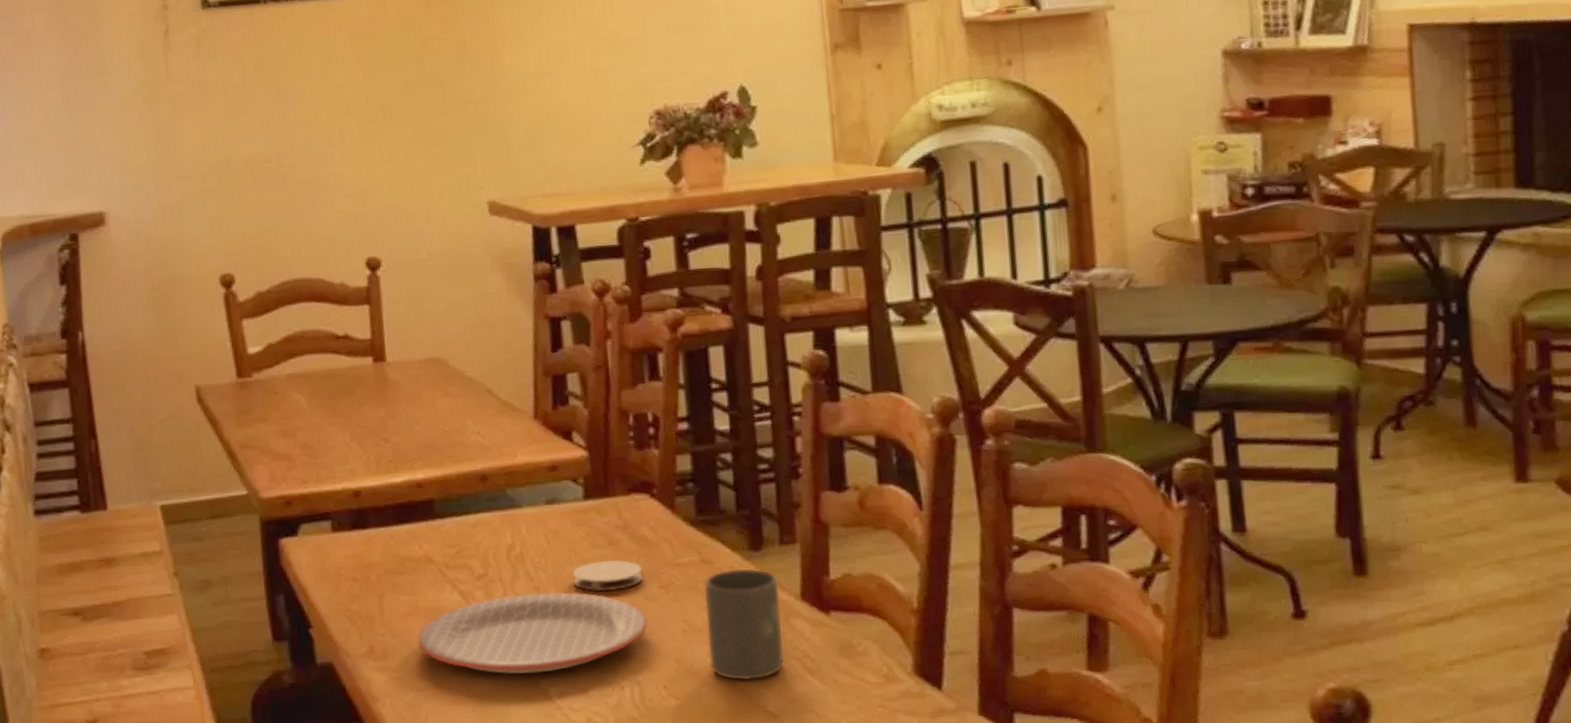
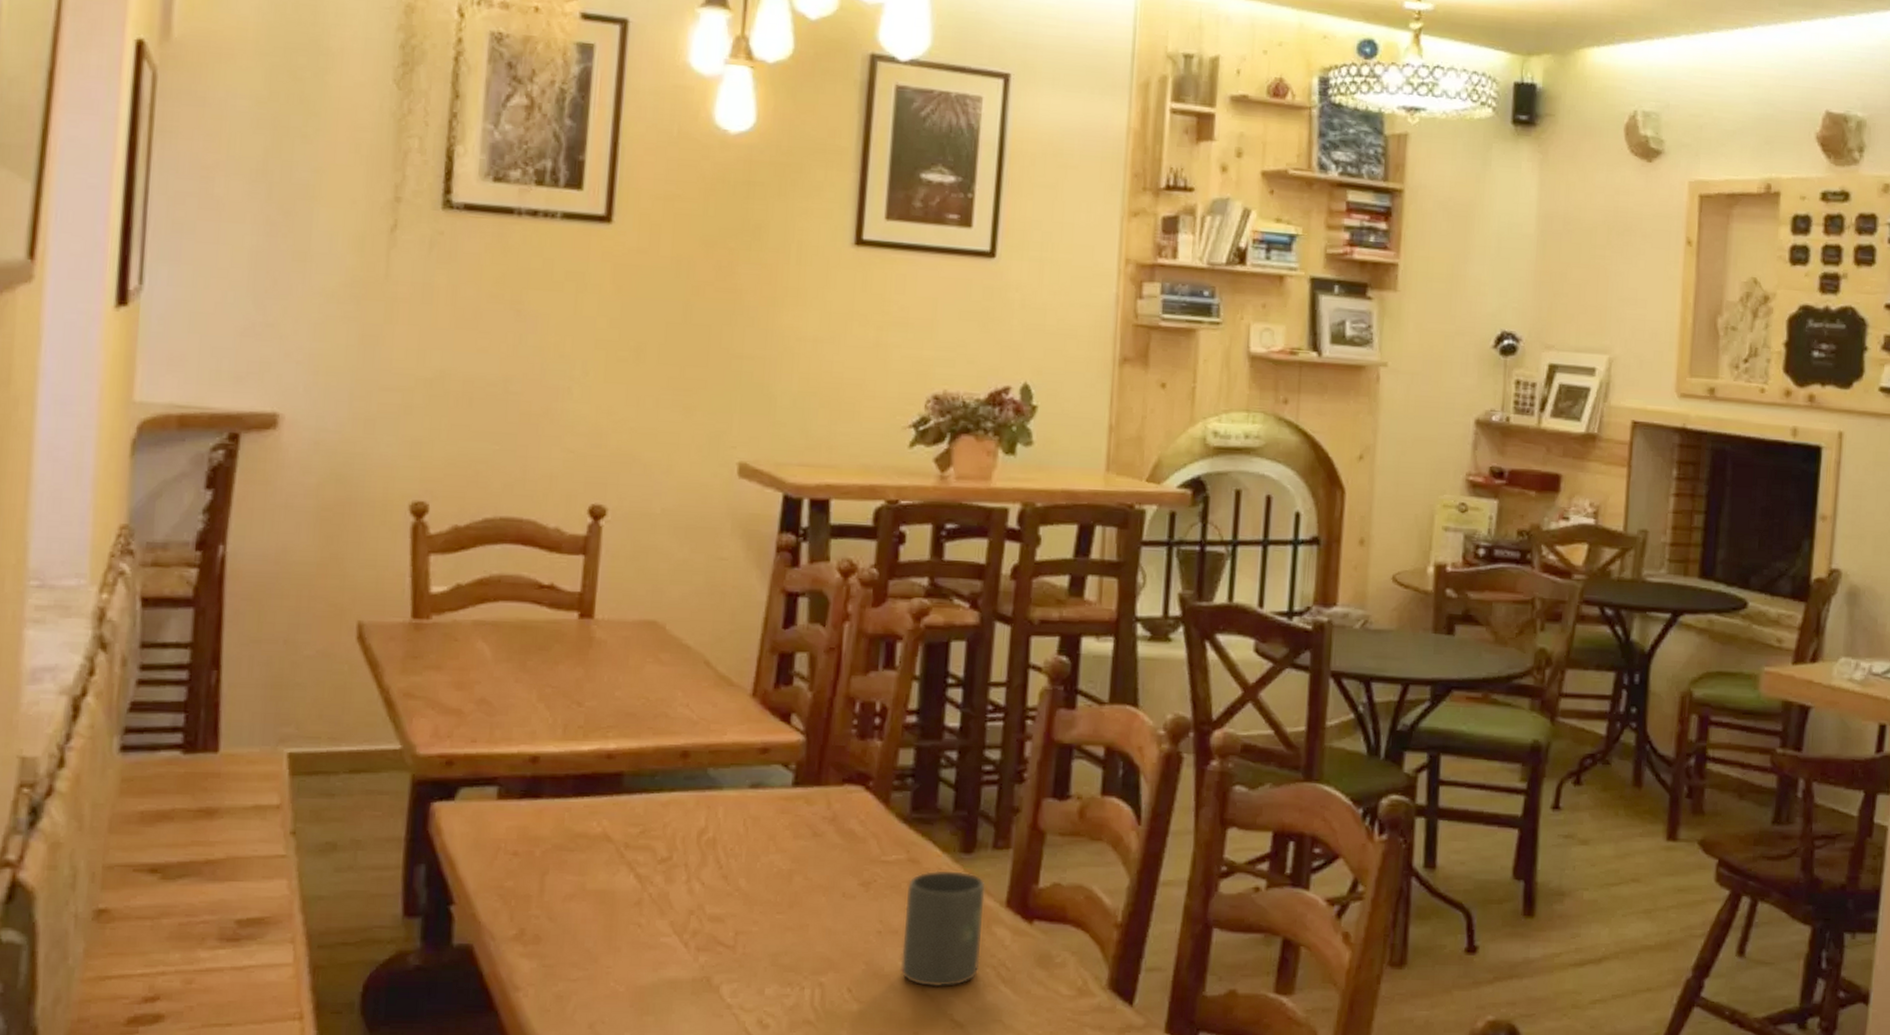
plate: present [418,592,648,675] -> none [578,881,842,969]
coaster: present [572,559,643,592] -> none [766,852,845,886]

